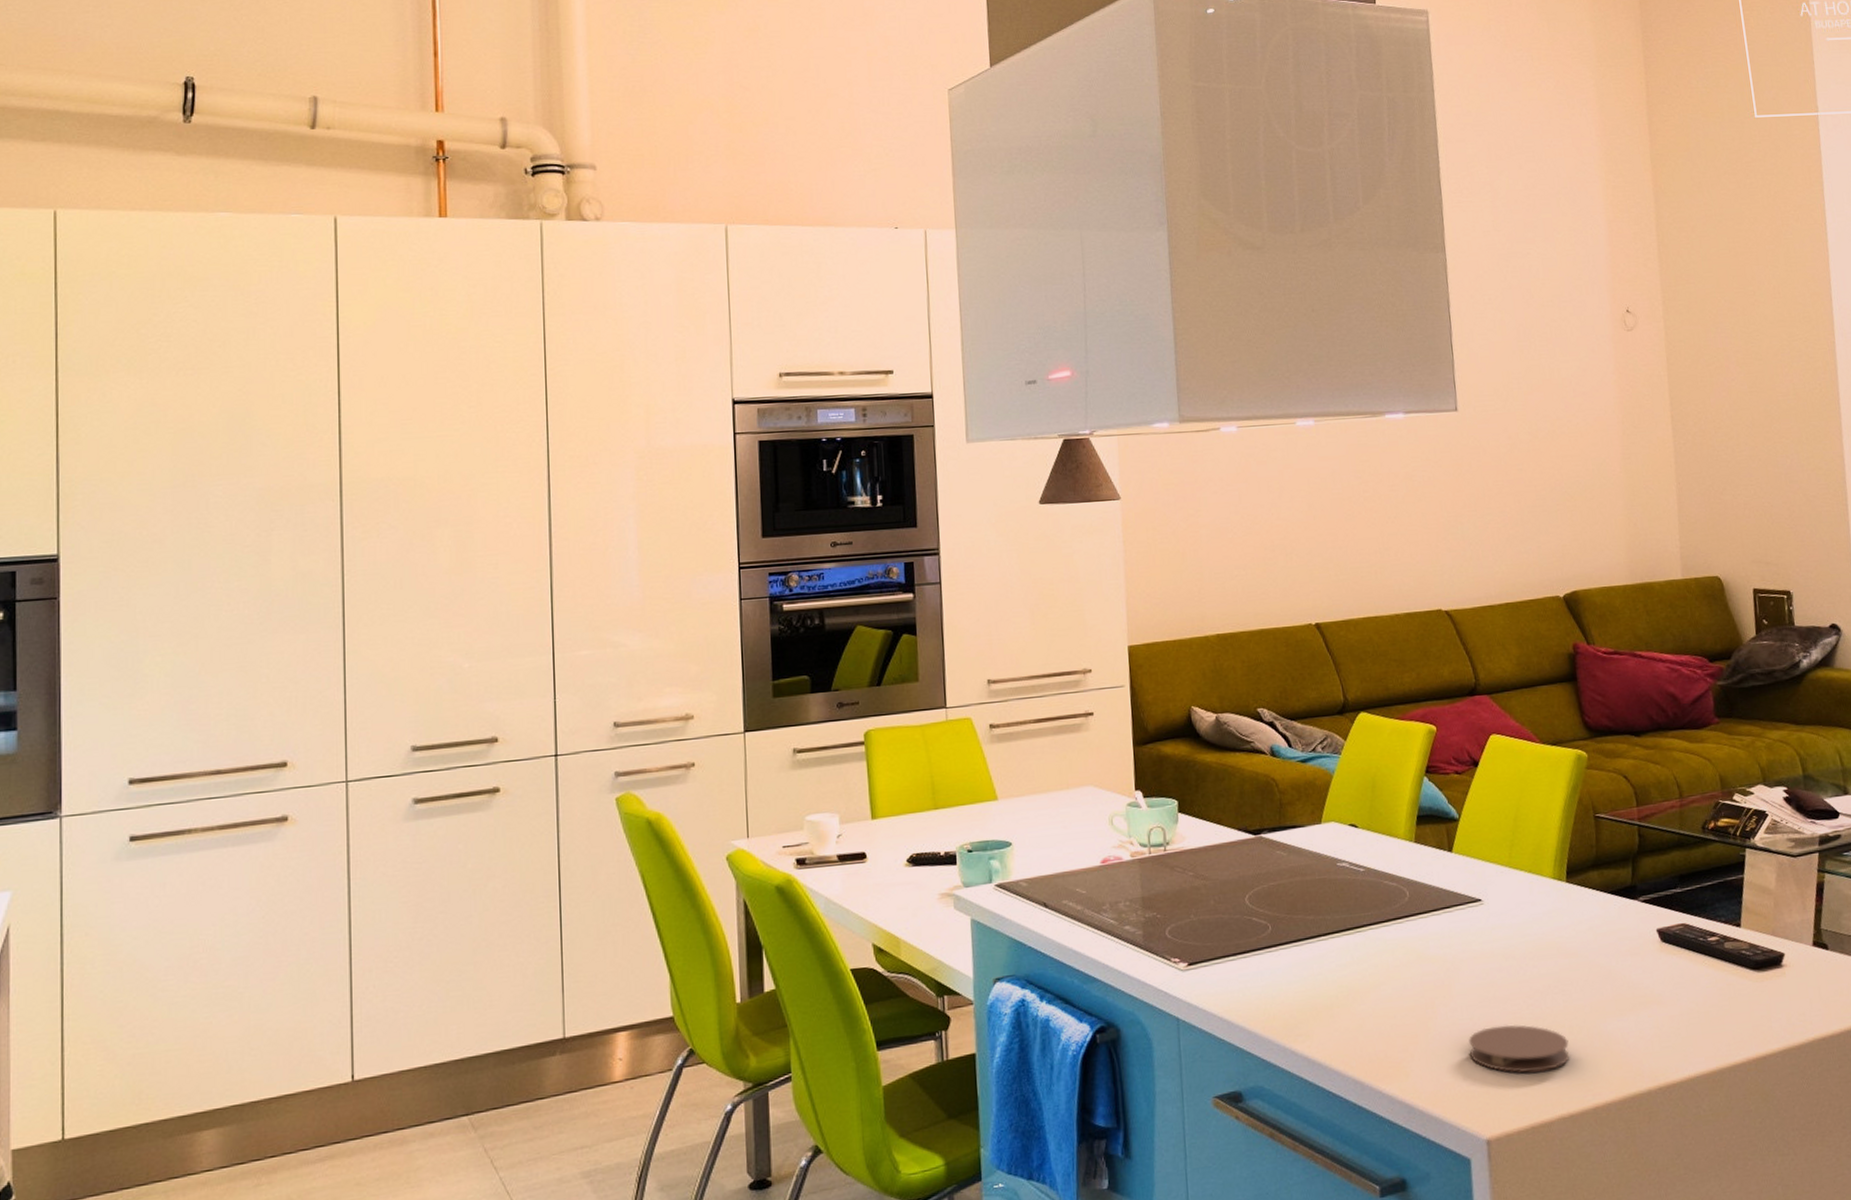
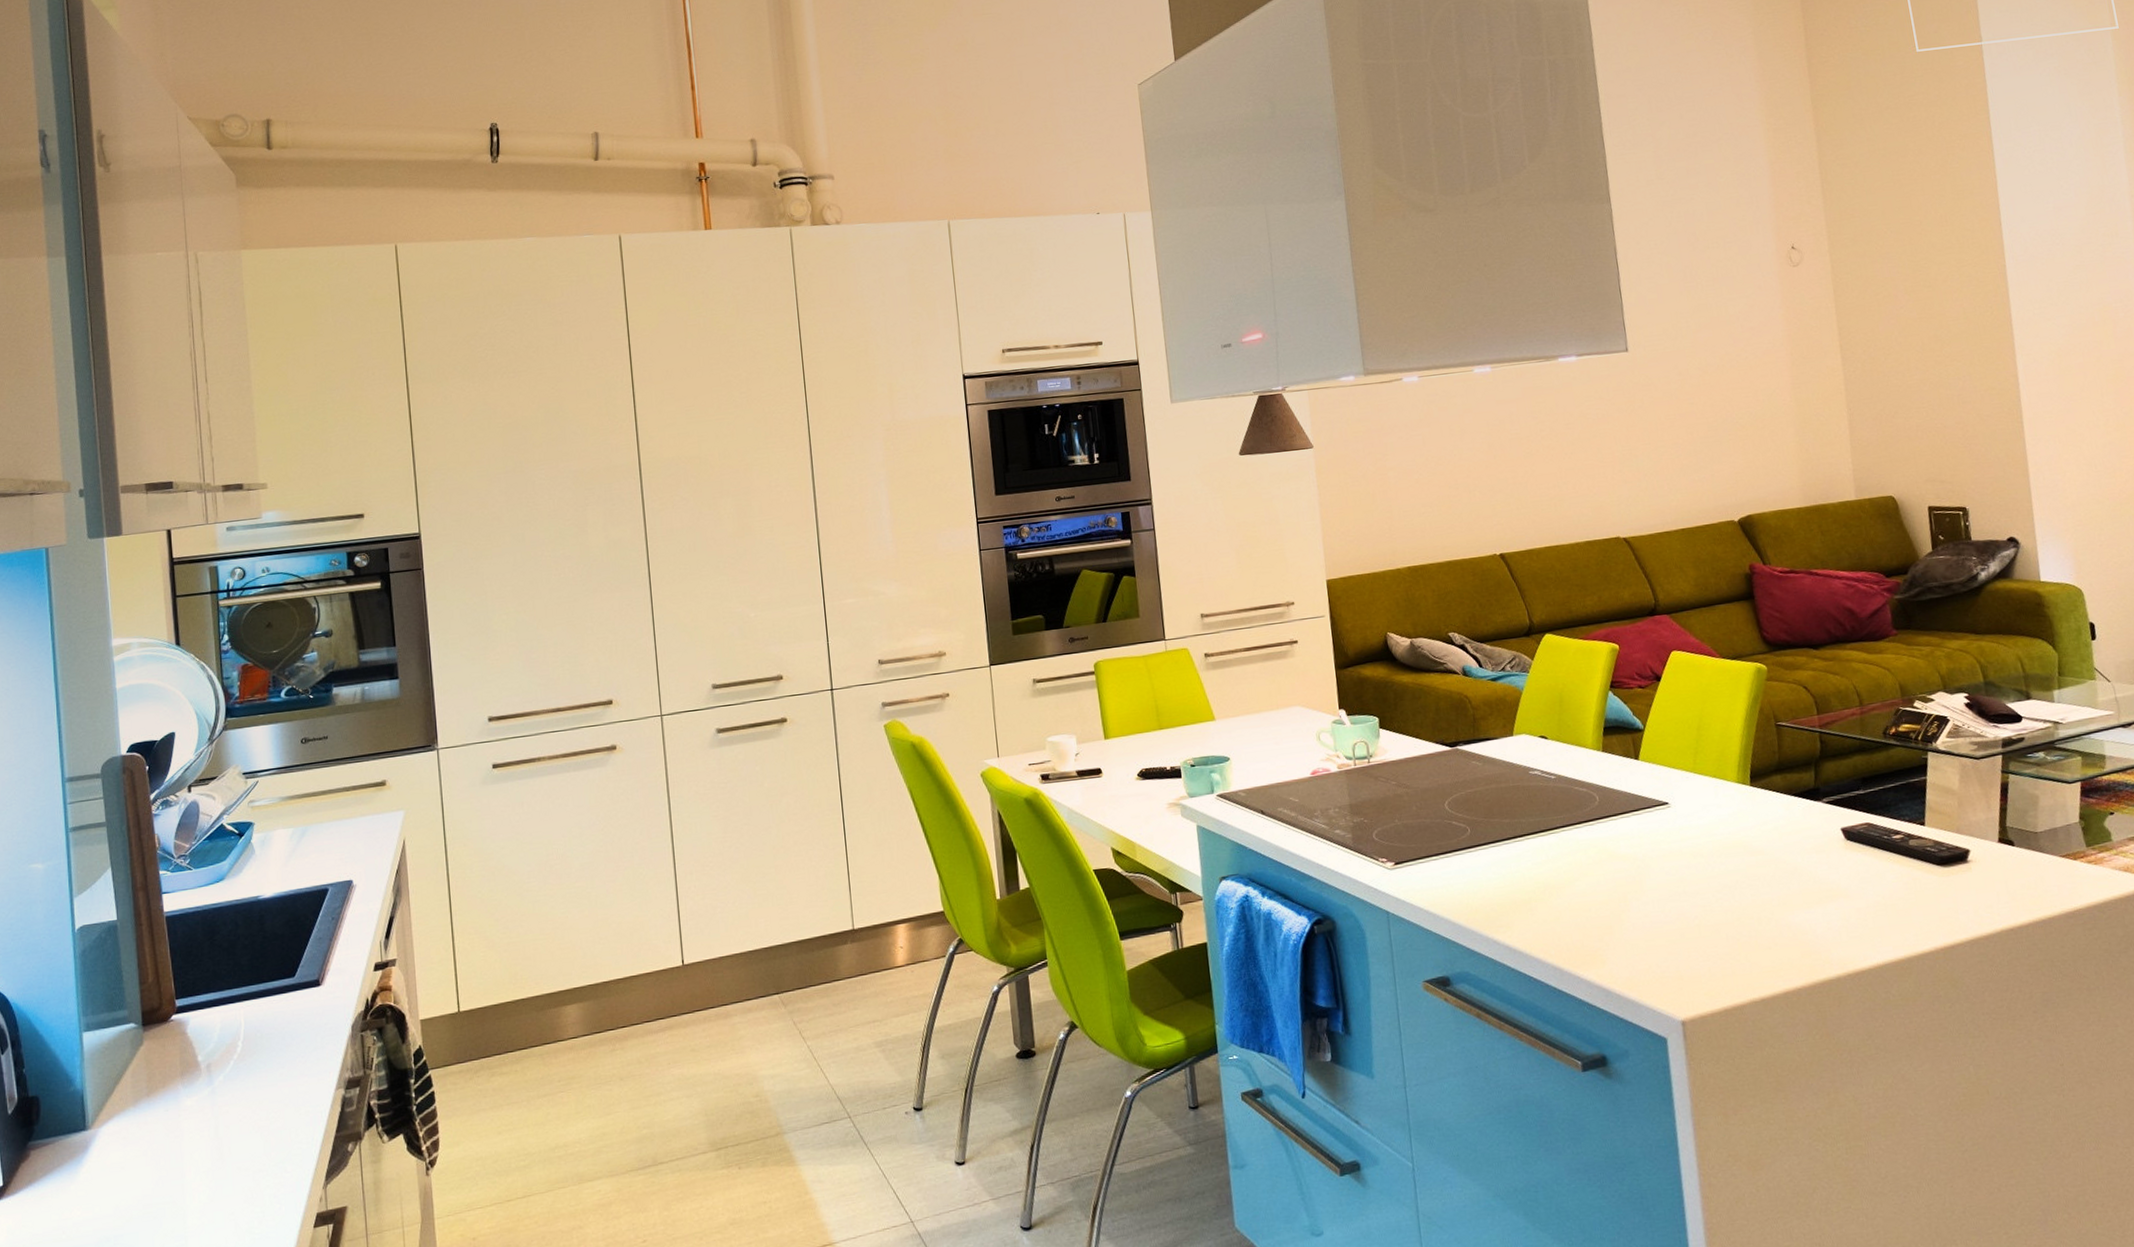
coaster: present [1469,1025,1570,1073] -> none [1661,917,1760,961]

